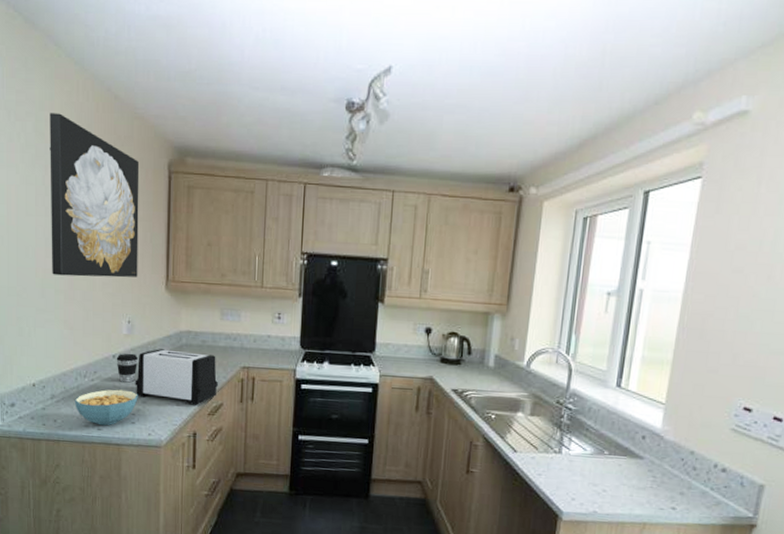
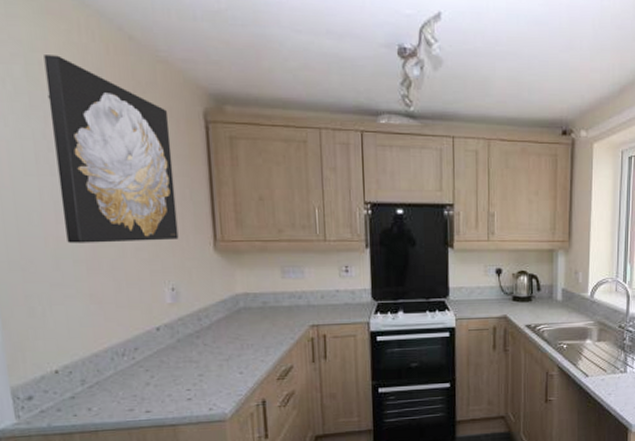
cereal bowl: present [74,389,138,426] -> none [112,364,193,407]
coffee cup: present [116,353,138,383] -> none [161,323,189,356]
toaster: present [135,349,218,405] -> none [187,315,285,372]

